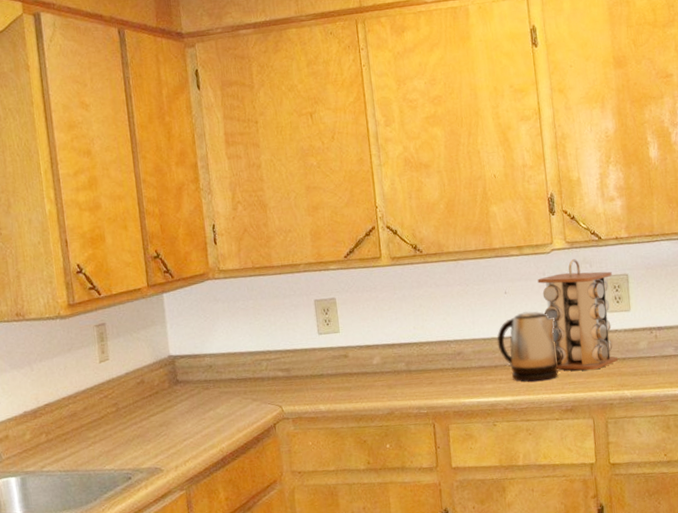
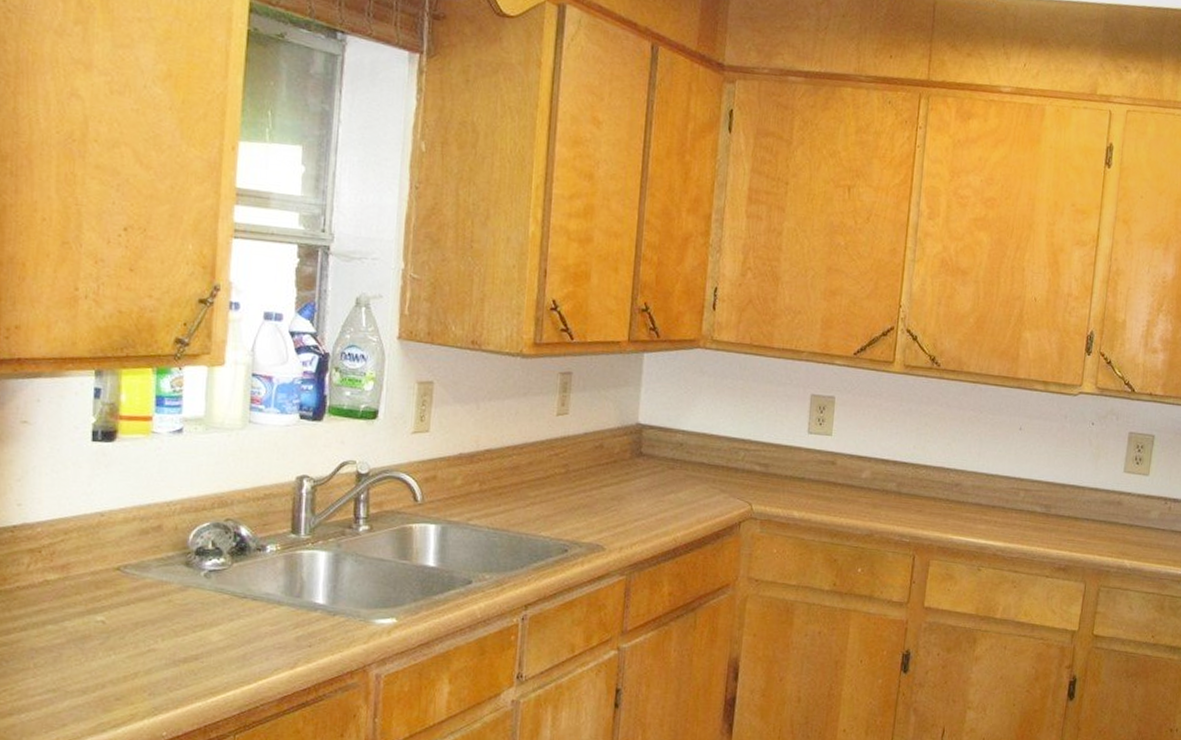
kettle: present [497,310,559,382] -> none [1000,454,1067,532]
spice rack: present [537,259,618,371] -> none [1057,407,1138,531]

